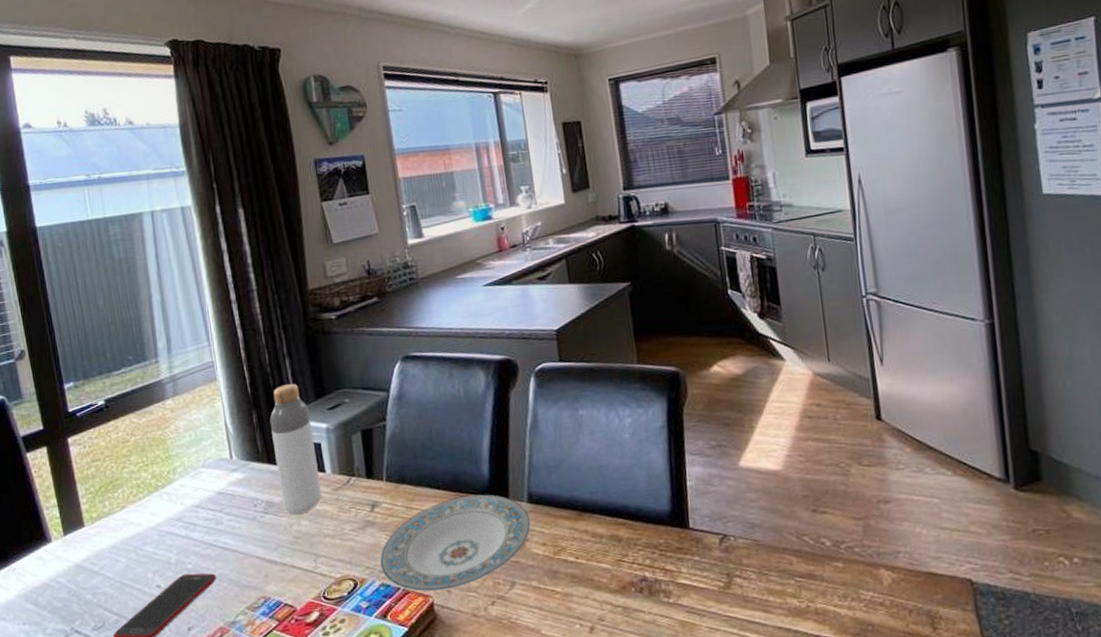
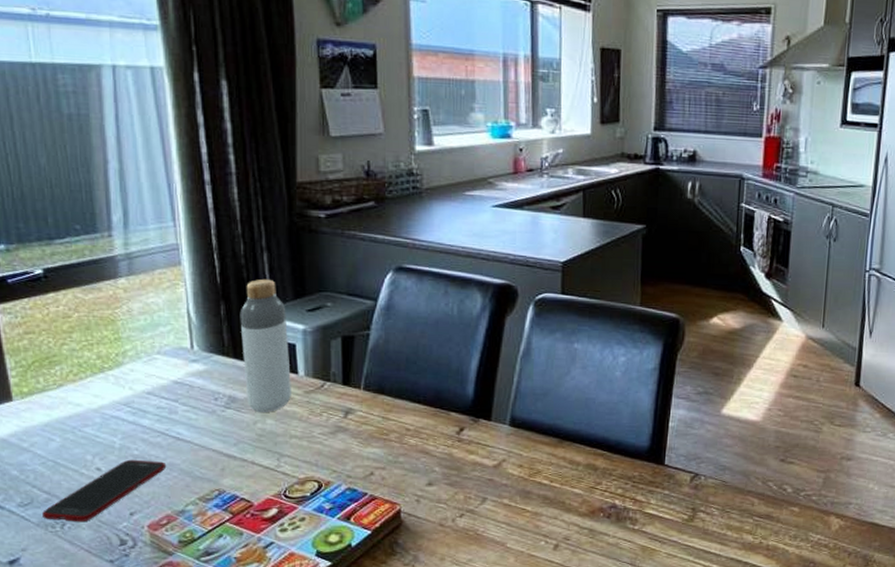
plate: present [379,494,530,591] -> none [348,412,509,499]

